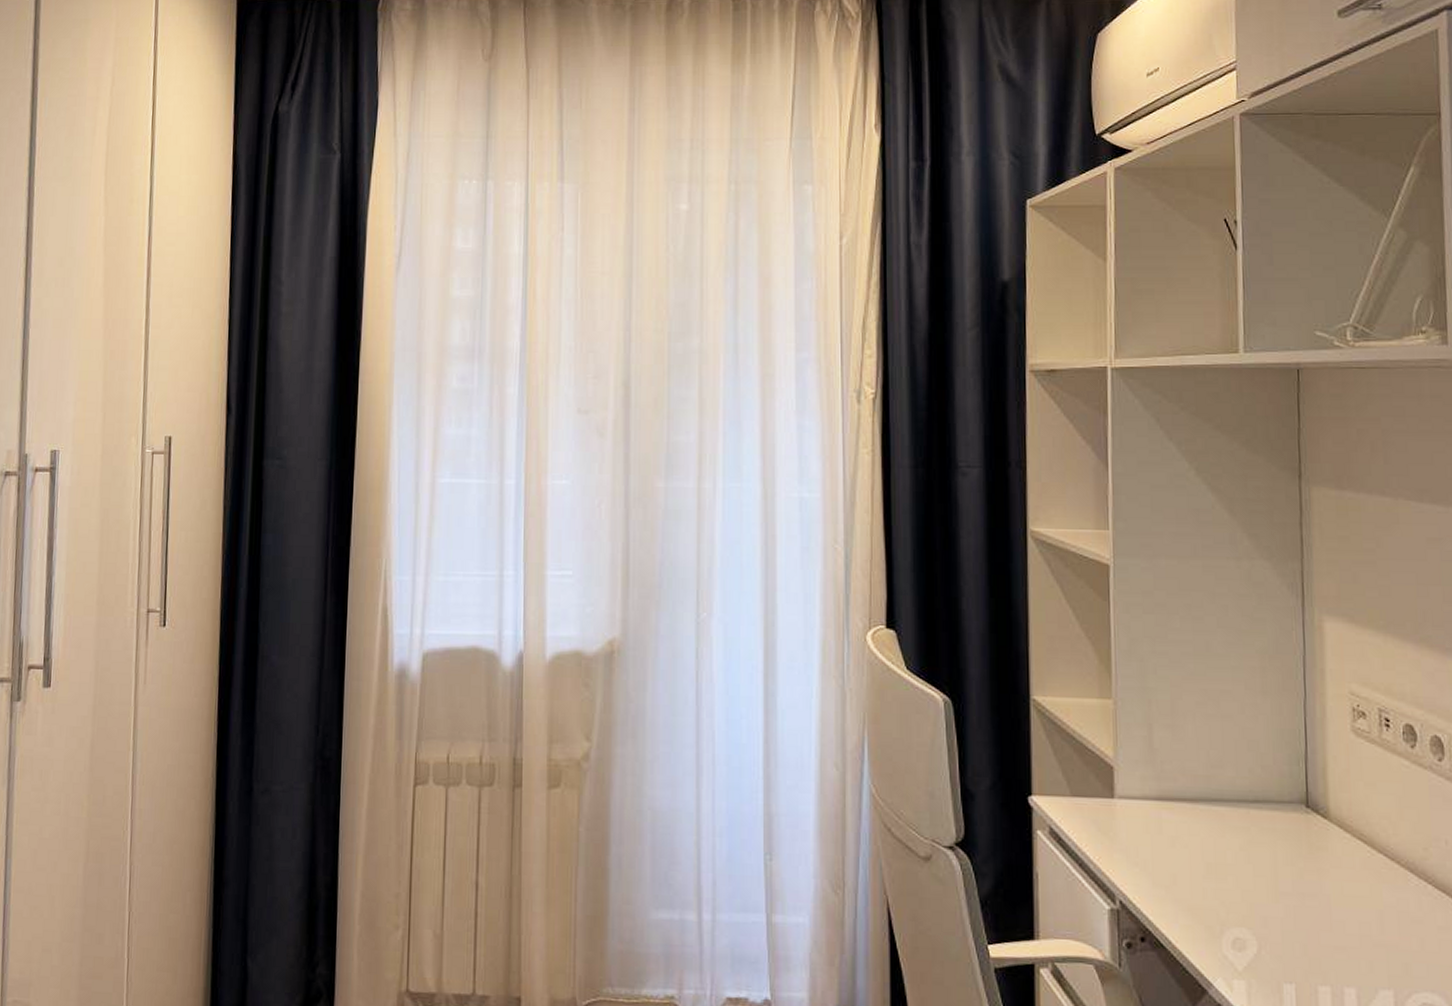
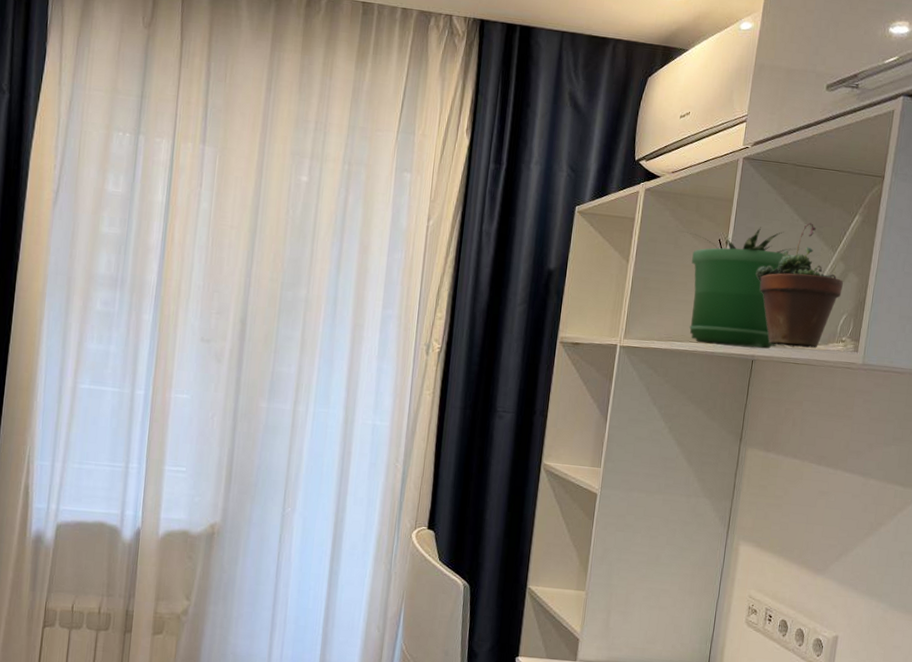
planter: none [1168,197,1360,355] -> present [679,227,814,349]
succulent plant: none [1282,184,1409,347] -> present [755,223,843,349]

